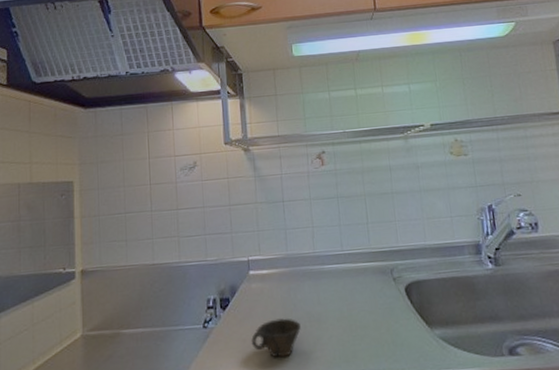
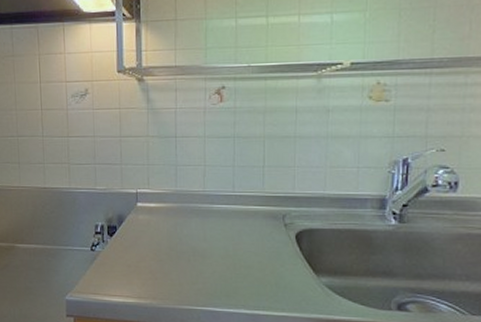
cup: present [251,318,301,358] -> none [136,250,185,285]

